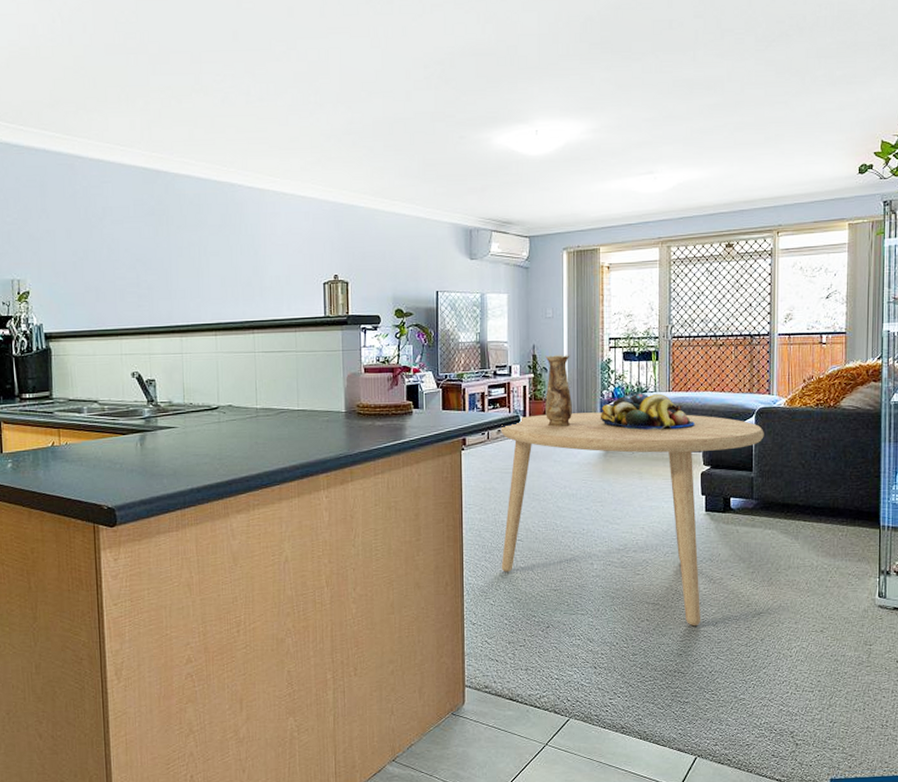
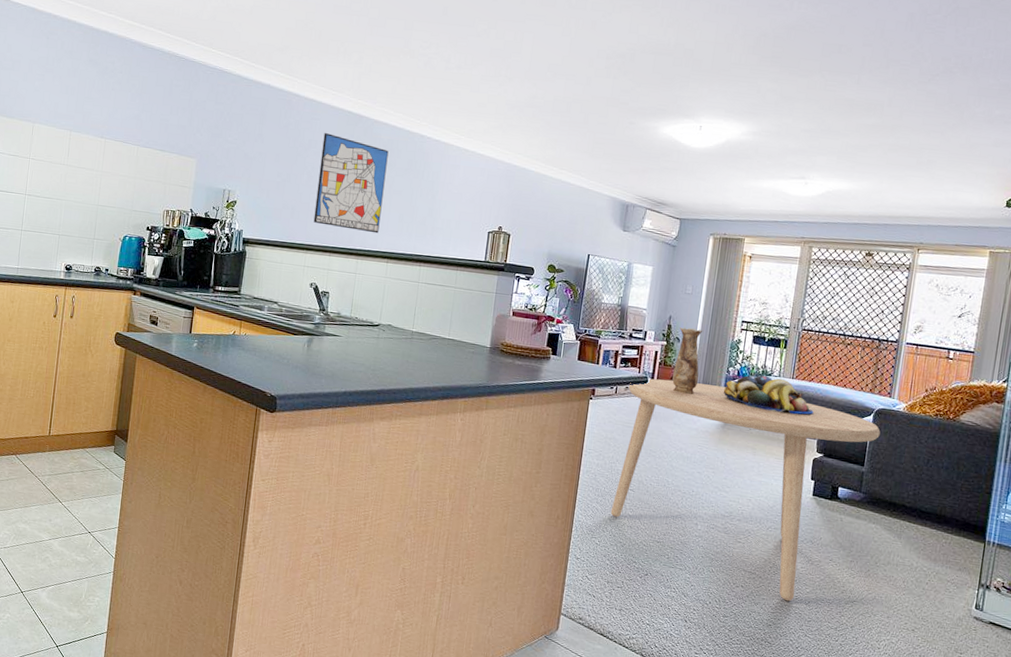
wall art: none [118,197,201,304] -> present [313,133,389,234]

